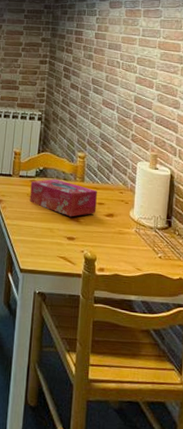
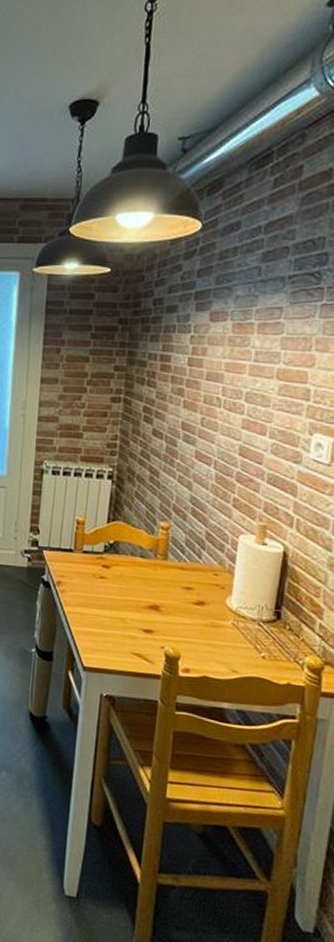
tissue box: present [29,178,97,217] -> none [96,555,184,605]

